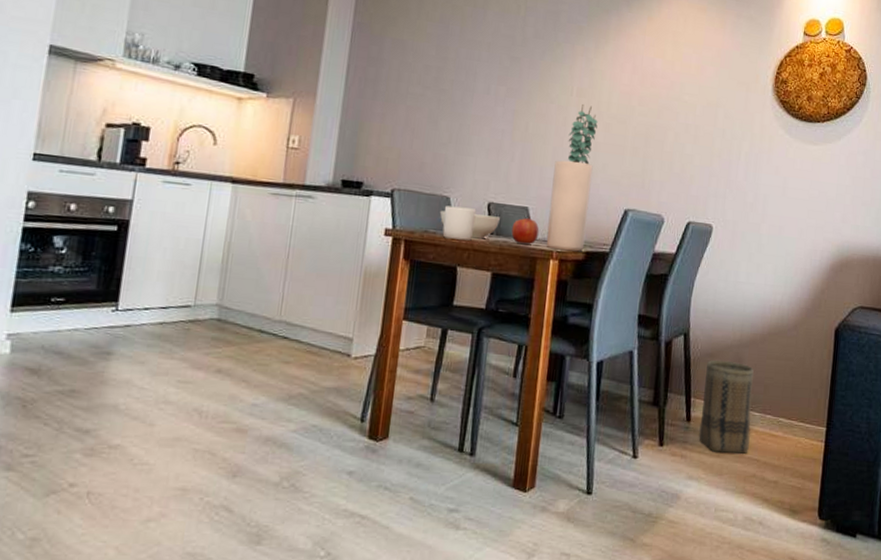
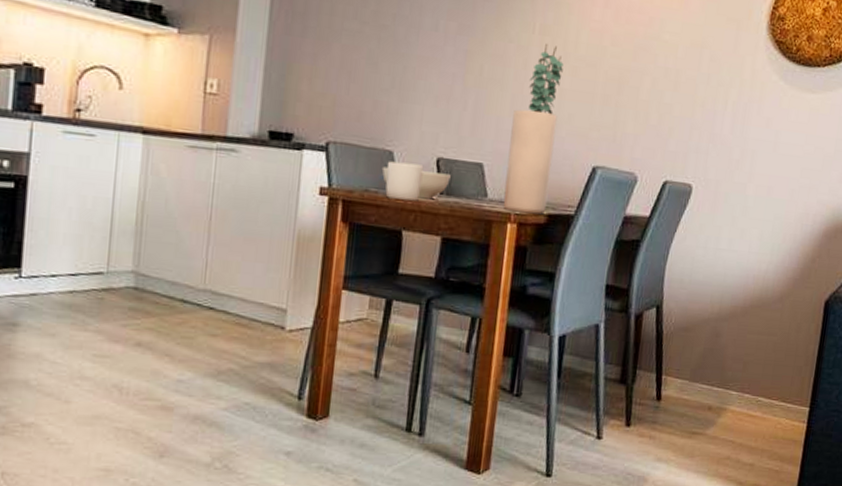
fruit: present [511,216,540,244] -> none [463,173,496,206]
basket: present [699,360,754,455] -> none [669,334,733,436]

